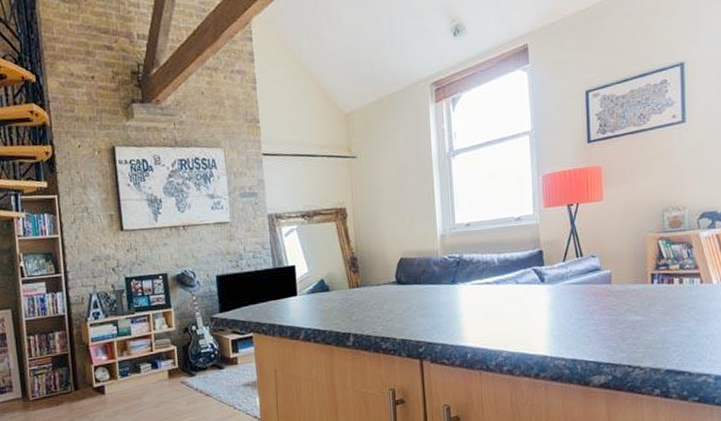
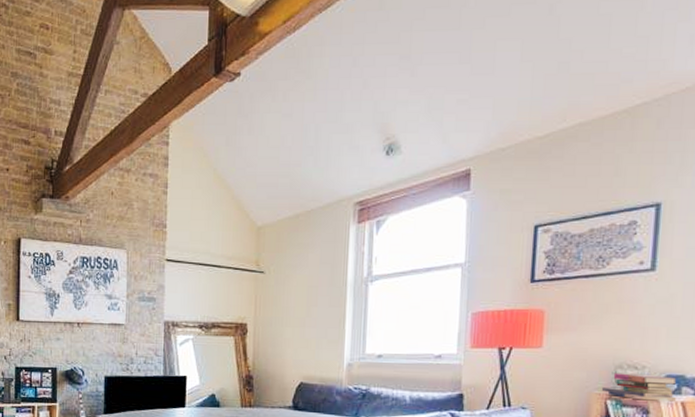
books: none [653,213,712,238] -> present [601,372,676,402]

